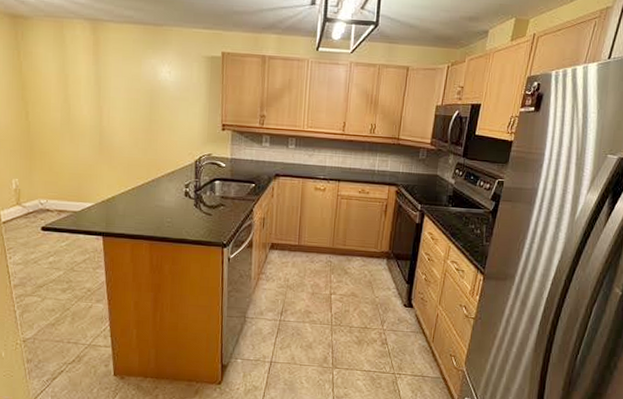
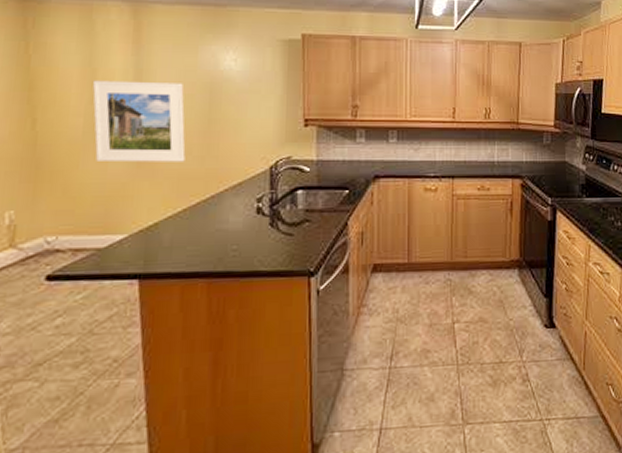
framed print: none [66,84,133,152] -> present [92,80,186,163]

